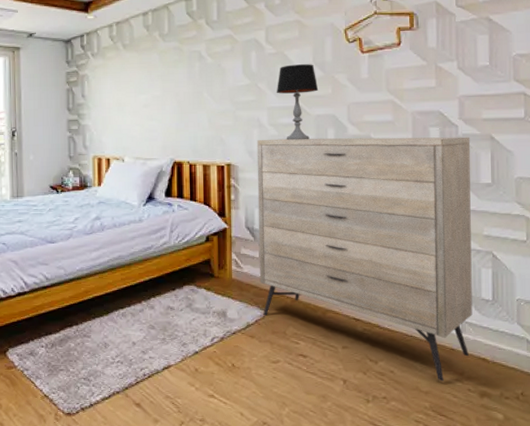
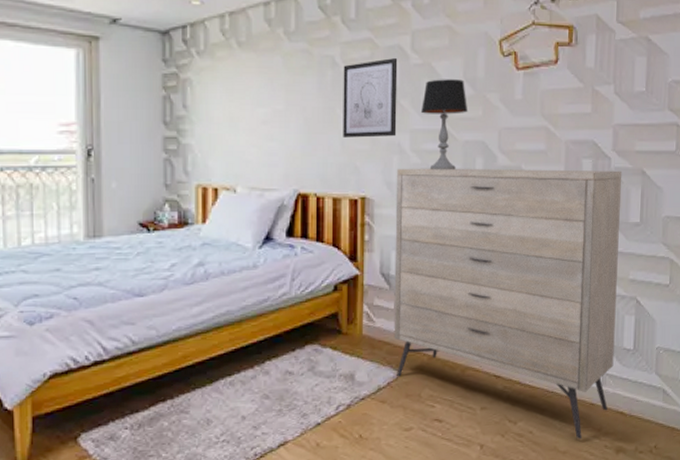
wall art: none [208,49,256,116] -> present [343,57,398,138]

